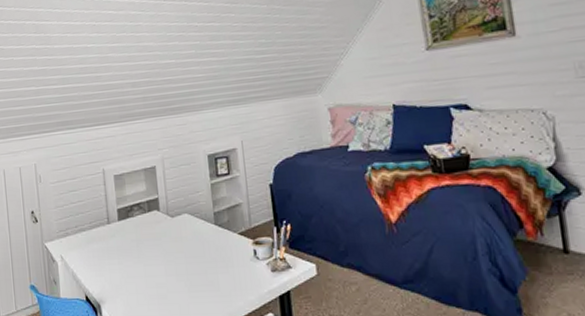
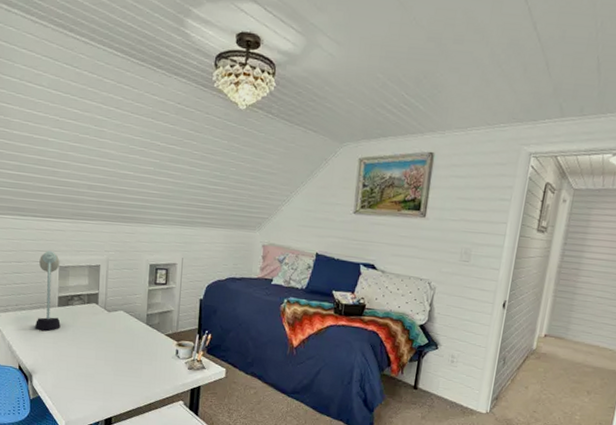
desk lamp: none [93,159,124,252] -> present [34,250,61,332]

